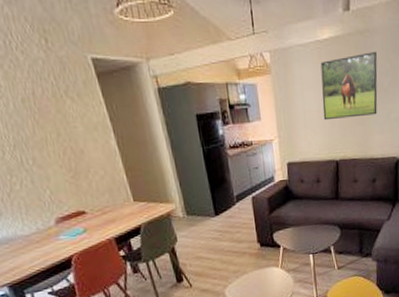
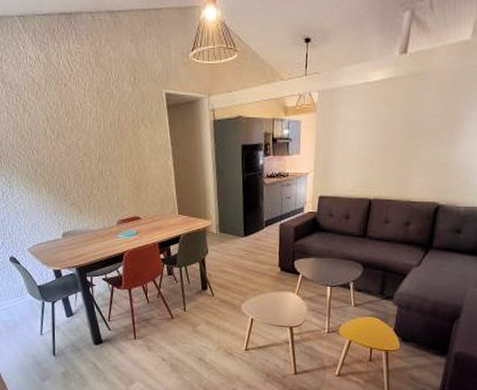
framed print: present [320,52,378,121] -> none [362,95,430,160]

